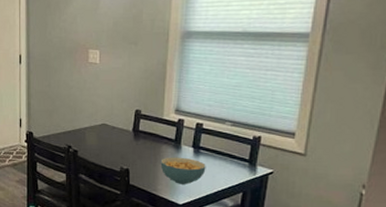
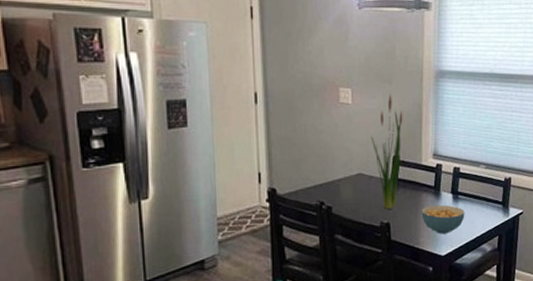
plant: none [115,54,147,157] -> present [371,94,406,209]

